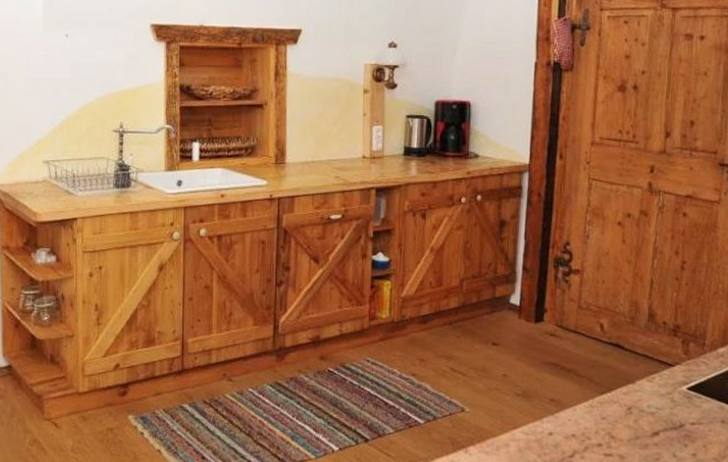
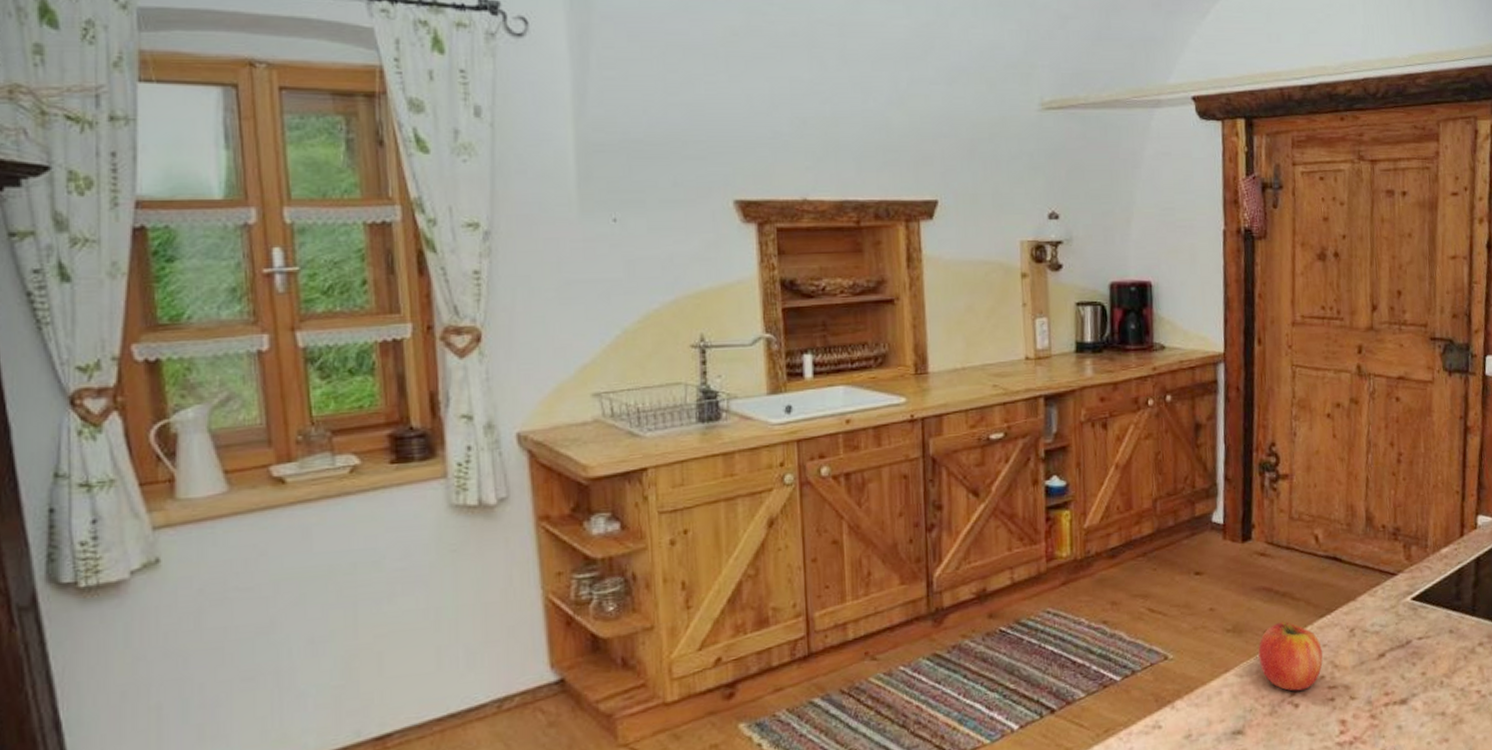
fruit: none [543,392,601,454] -> present [1258,620,1323,691]

